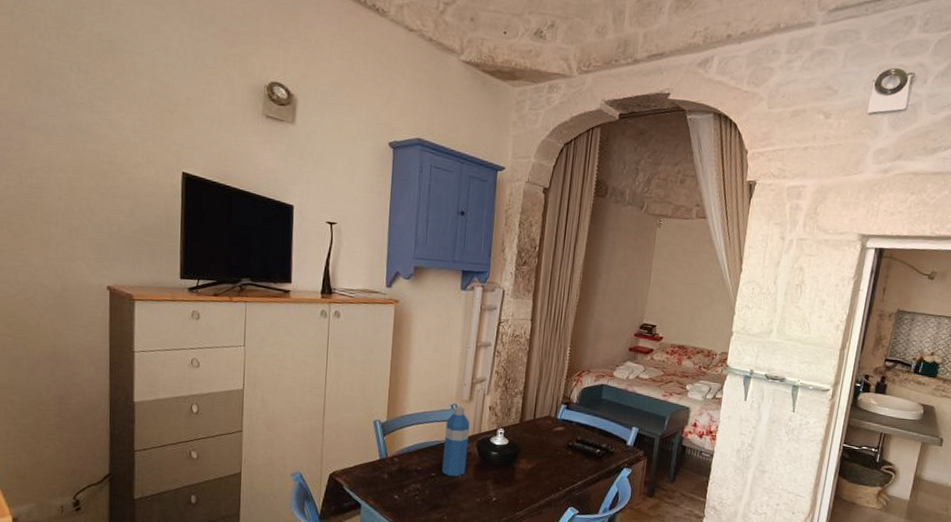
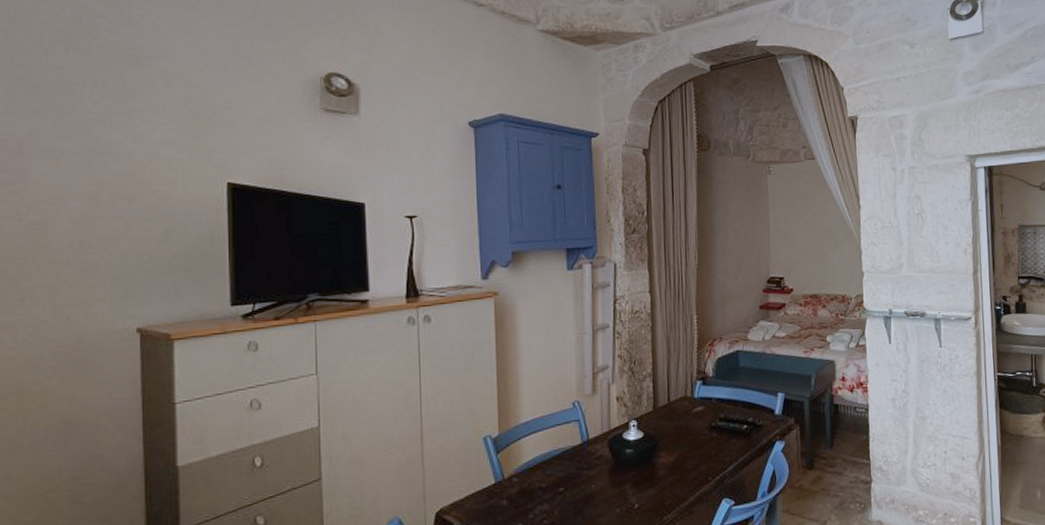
water bottle: present [441,406,470,477] -> none [569,403,599,488]

